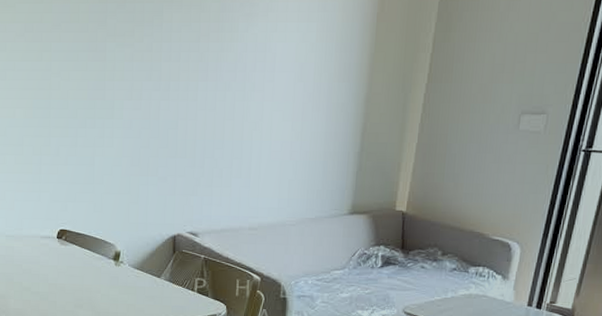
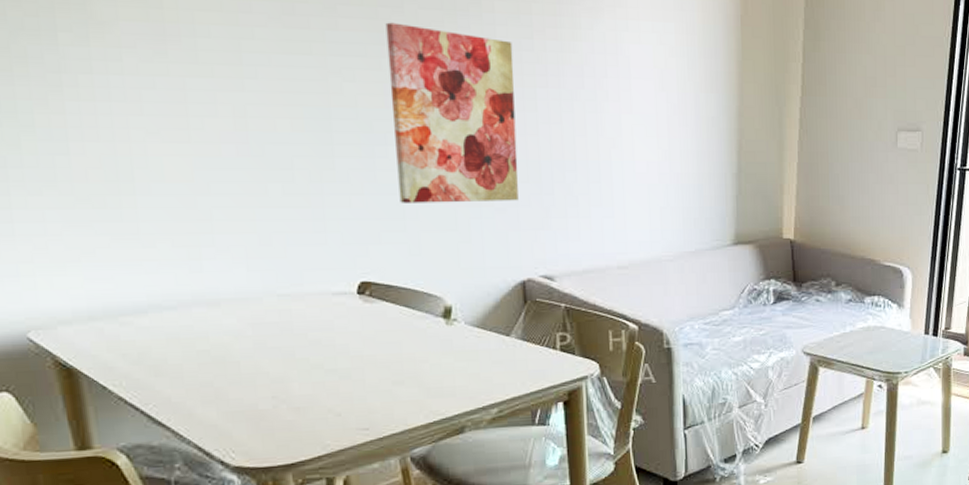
wall art: none [91,34,183,173] -> present [385,22,519,203]

